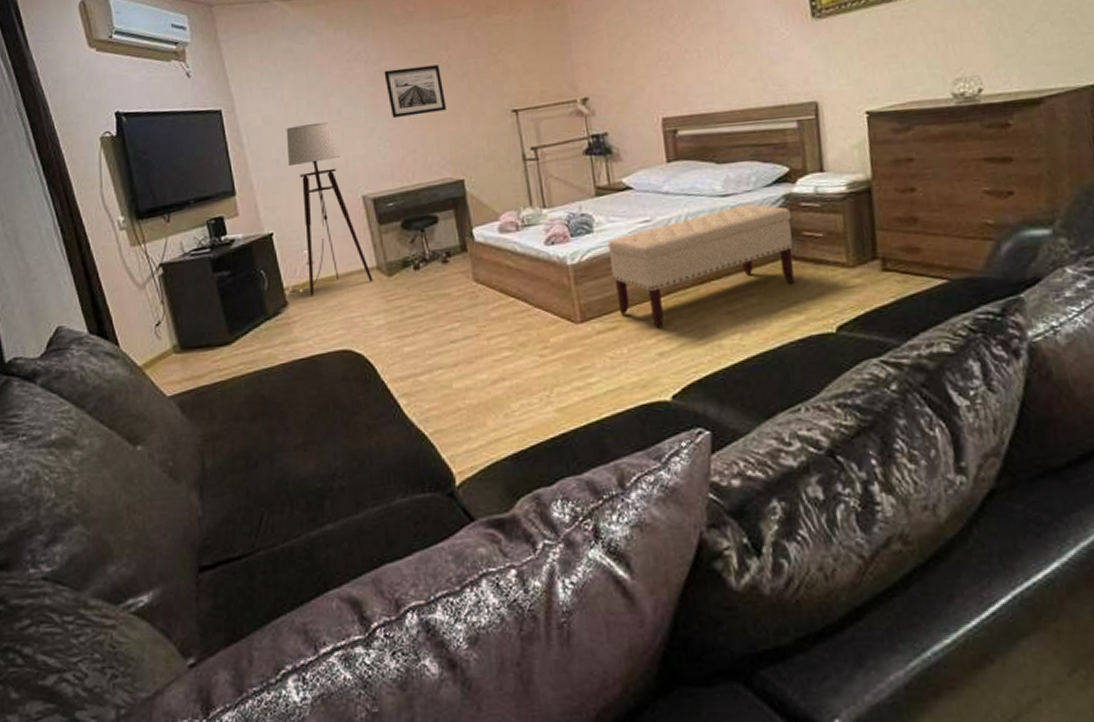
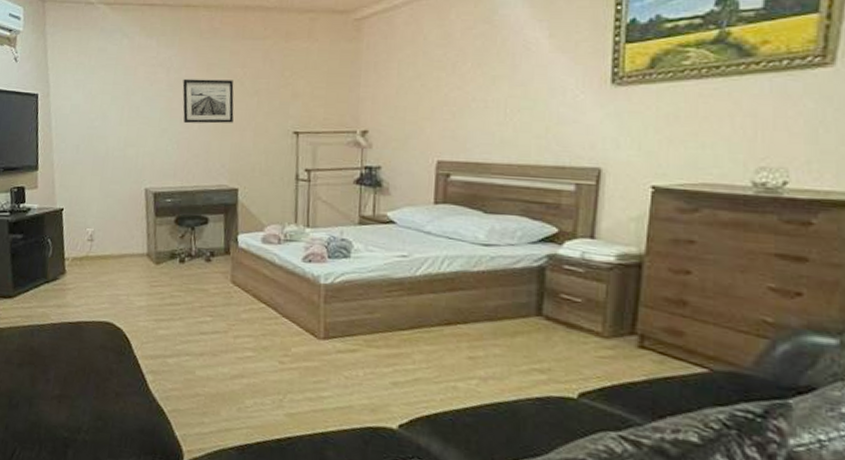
floor lamp: present [286,121,373,296] -> none [68,117,142,269]
bench: present [607,204,795,329] -> none [361,257,552,360]

